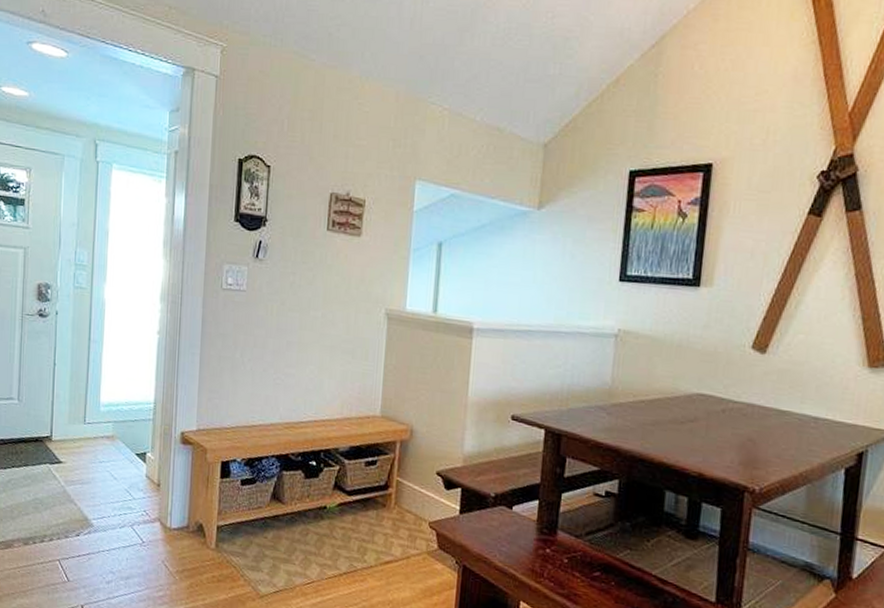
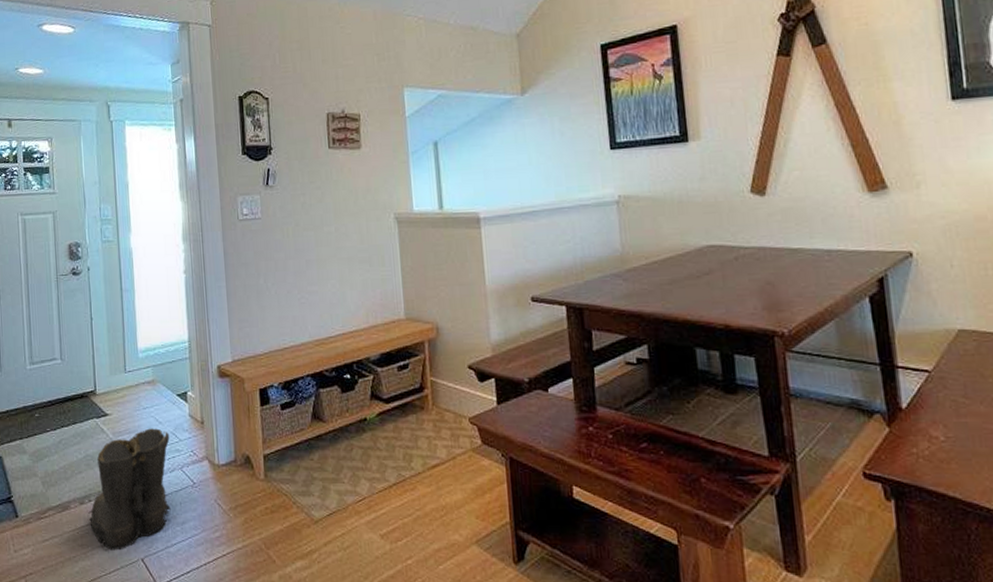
boots: none [31,482,124,595] -> present [88,428,171,552]

